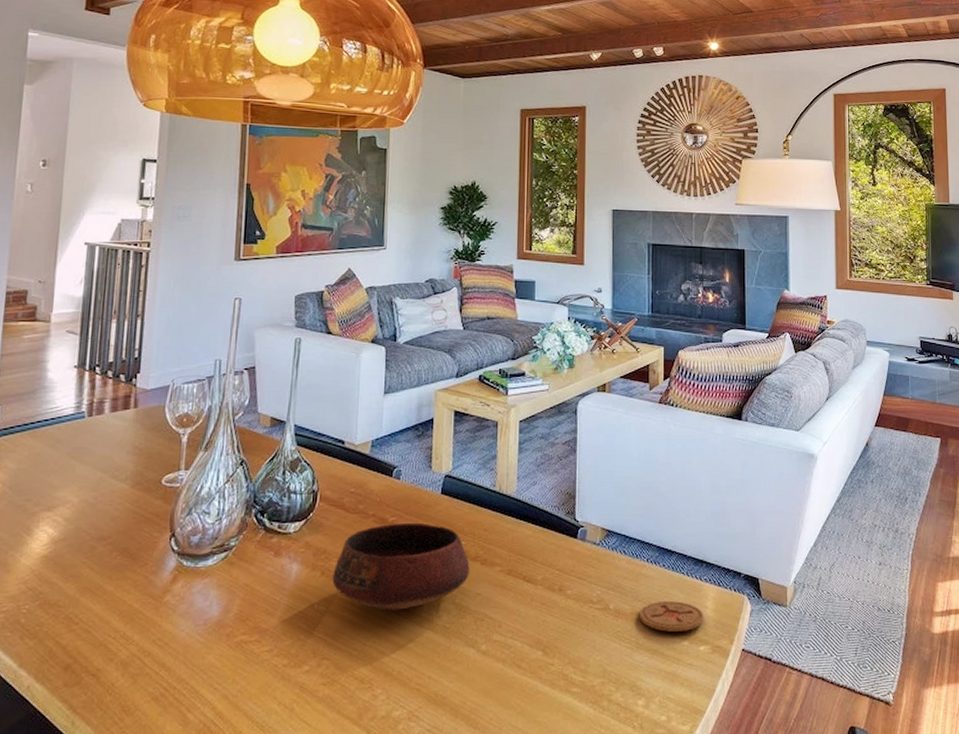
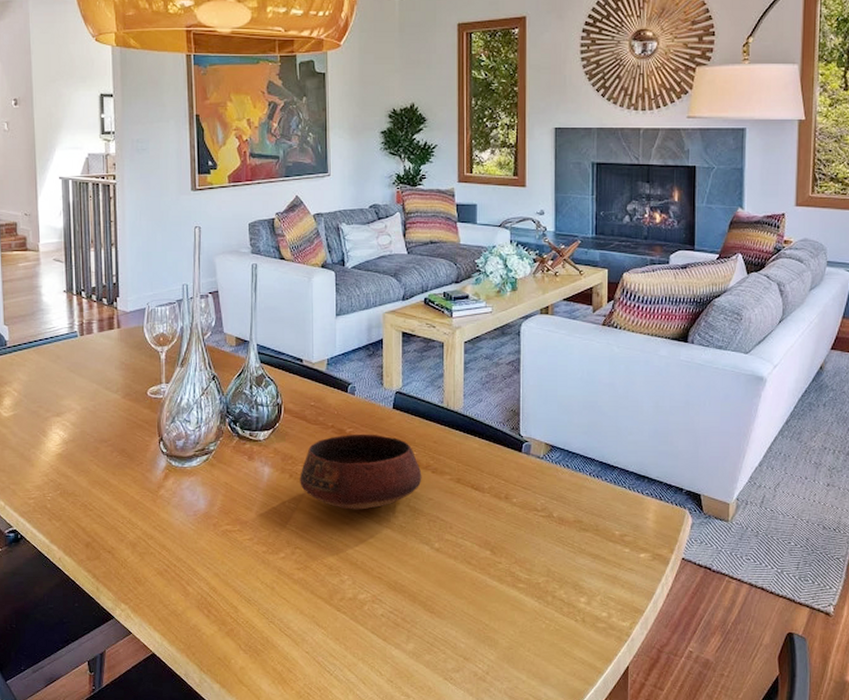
coaster: present [638,601,704,632] -> none [581,512,645,539]

